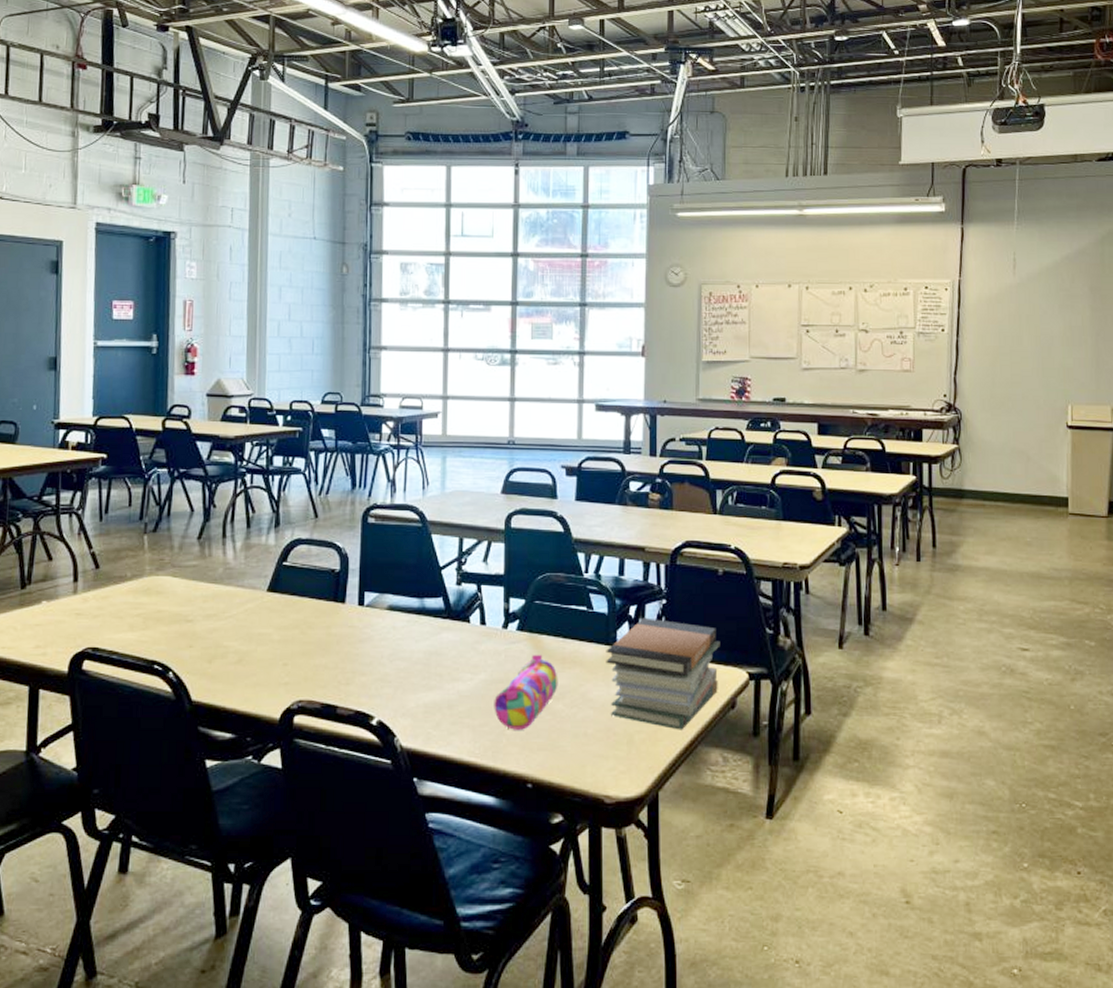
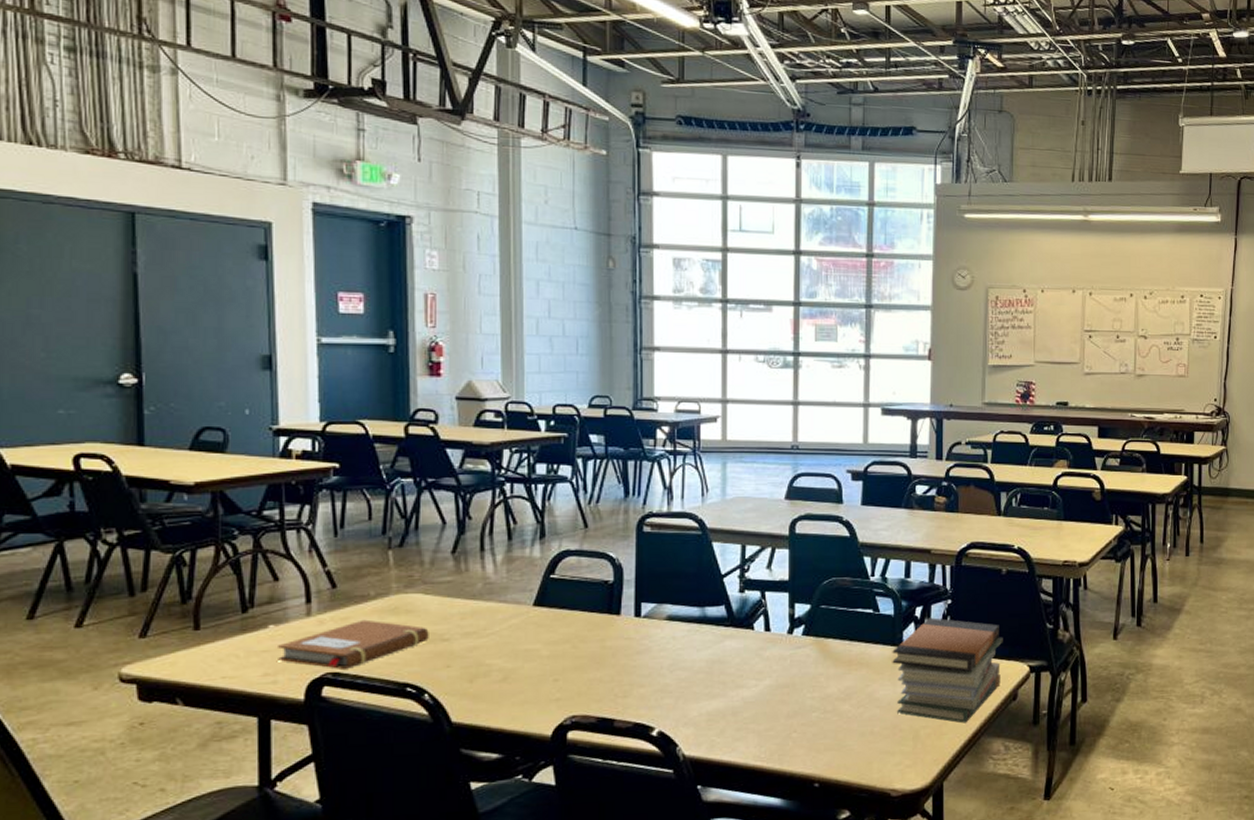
notebook: none [48,599,176,645] -> present [278,619,429,669]
pencil case: present [494,654,558,730] -> none [779,657,845,733]

